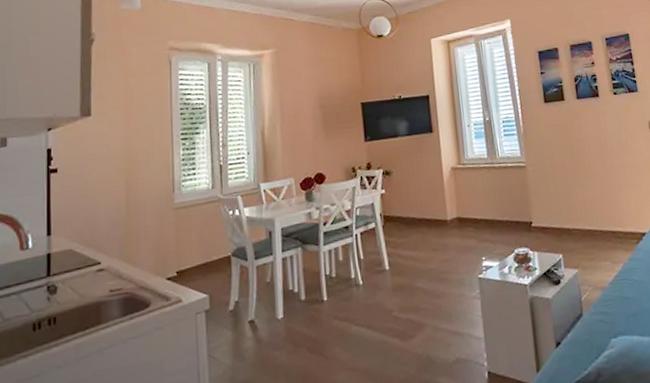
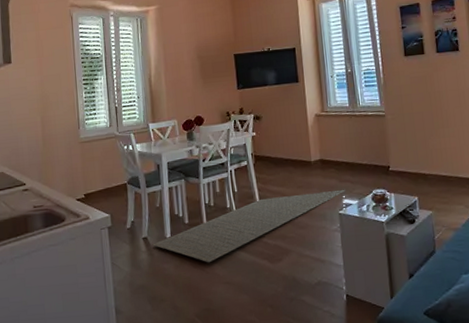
rug: none [260,251,485,347] -> present [152,190,345,263]

